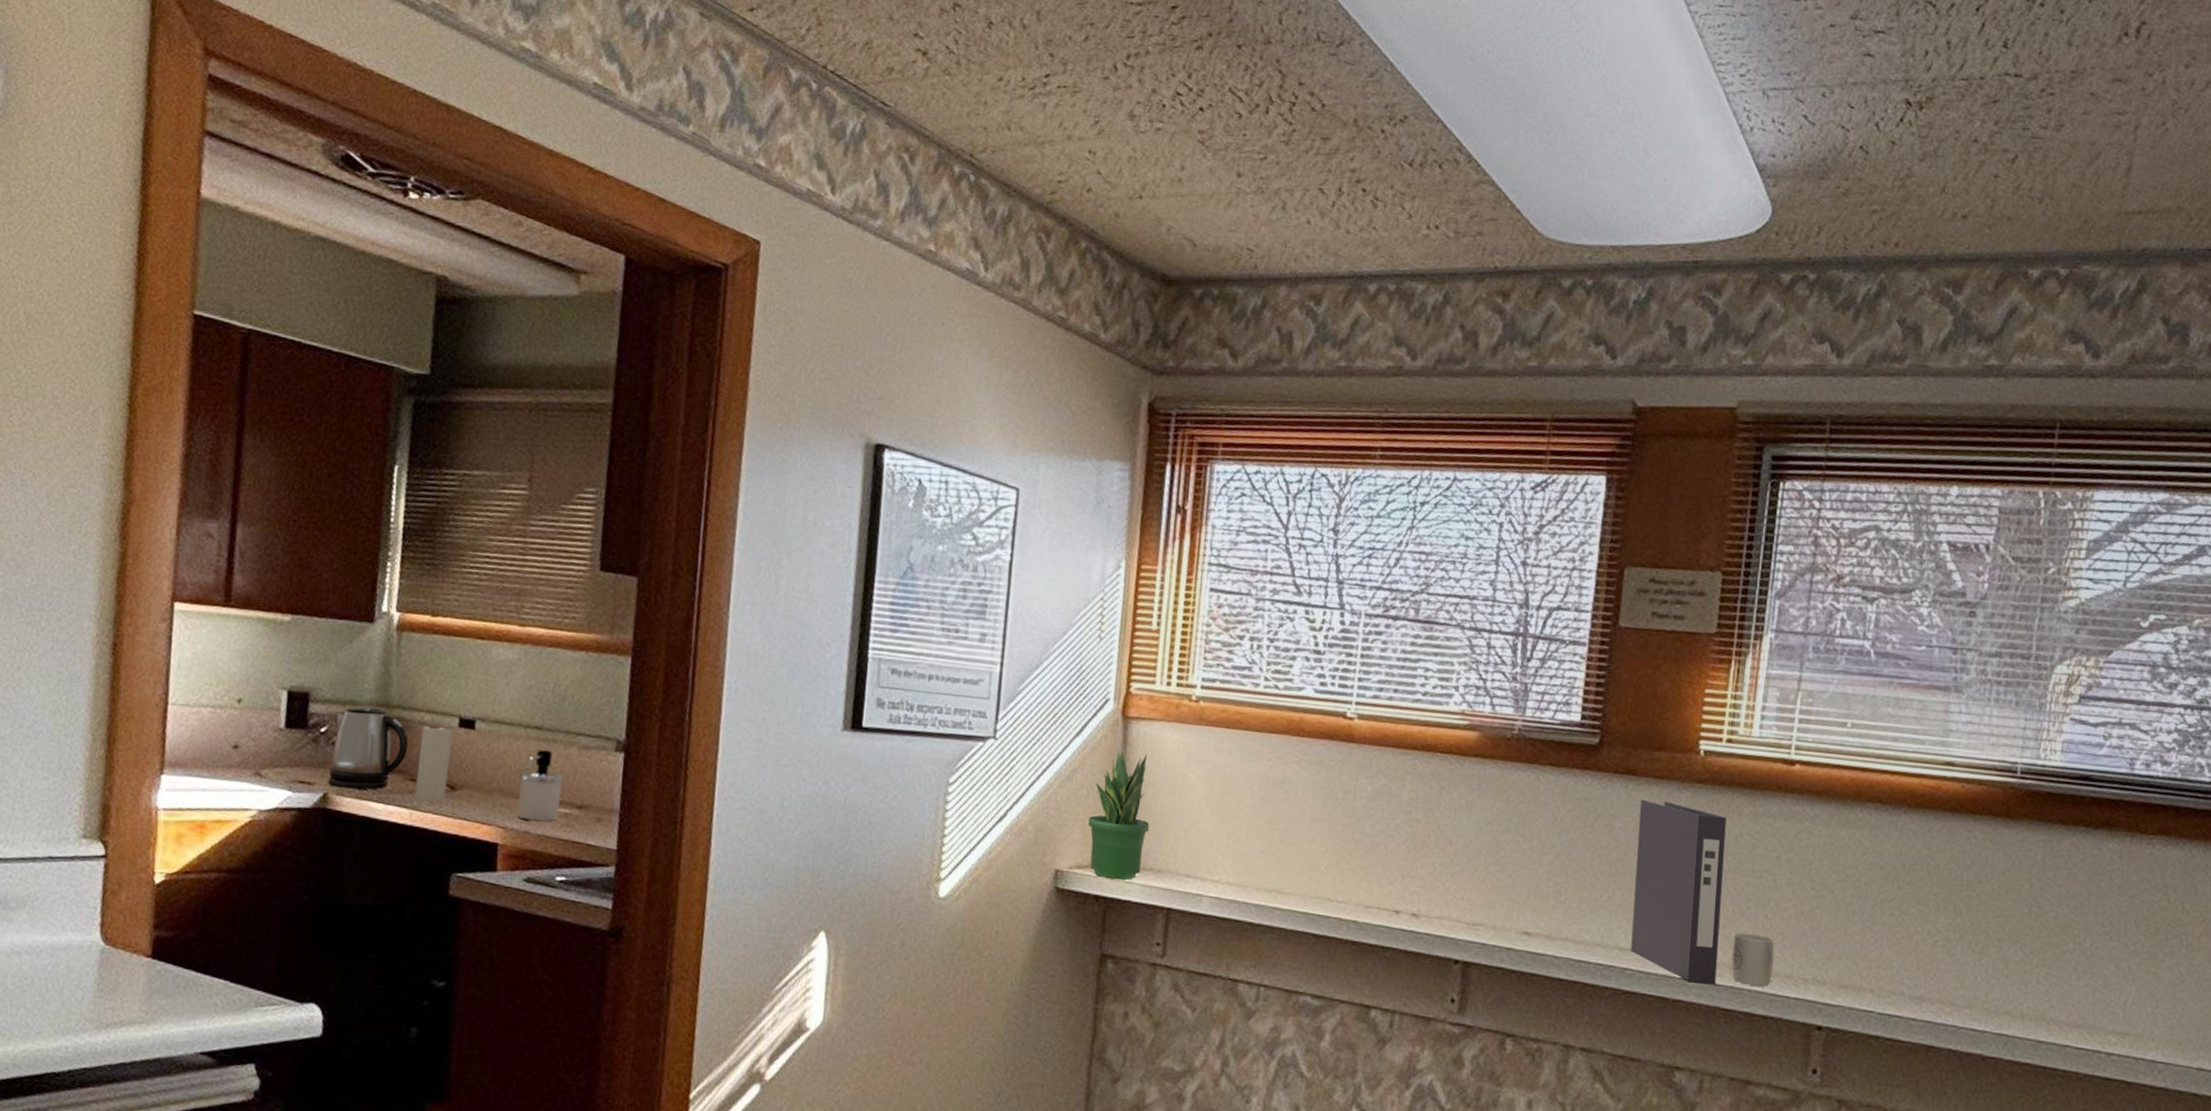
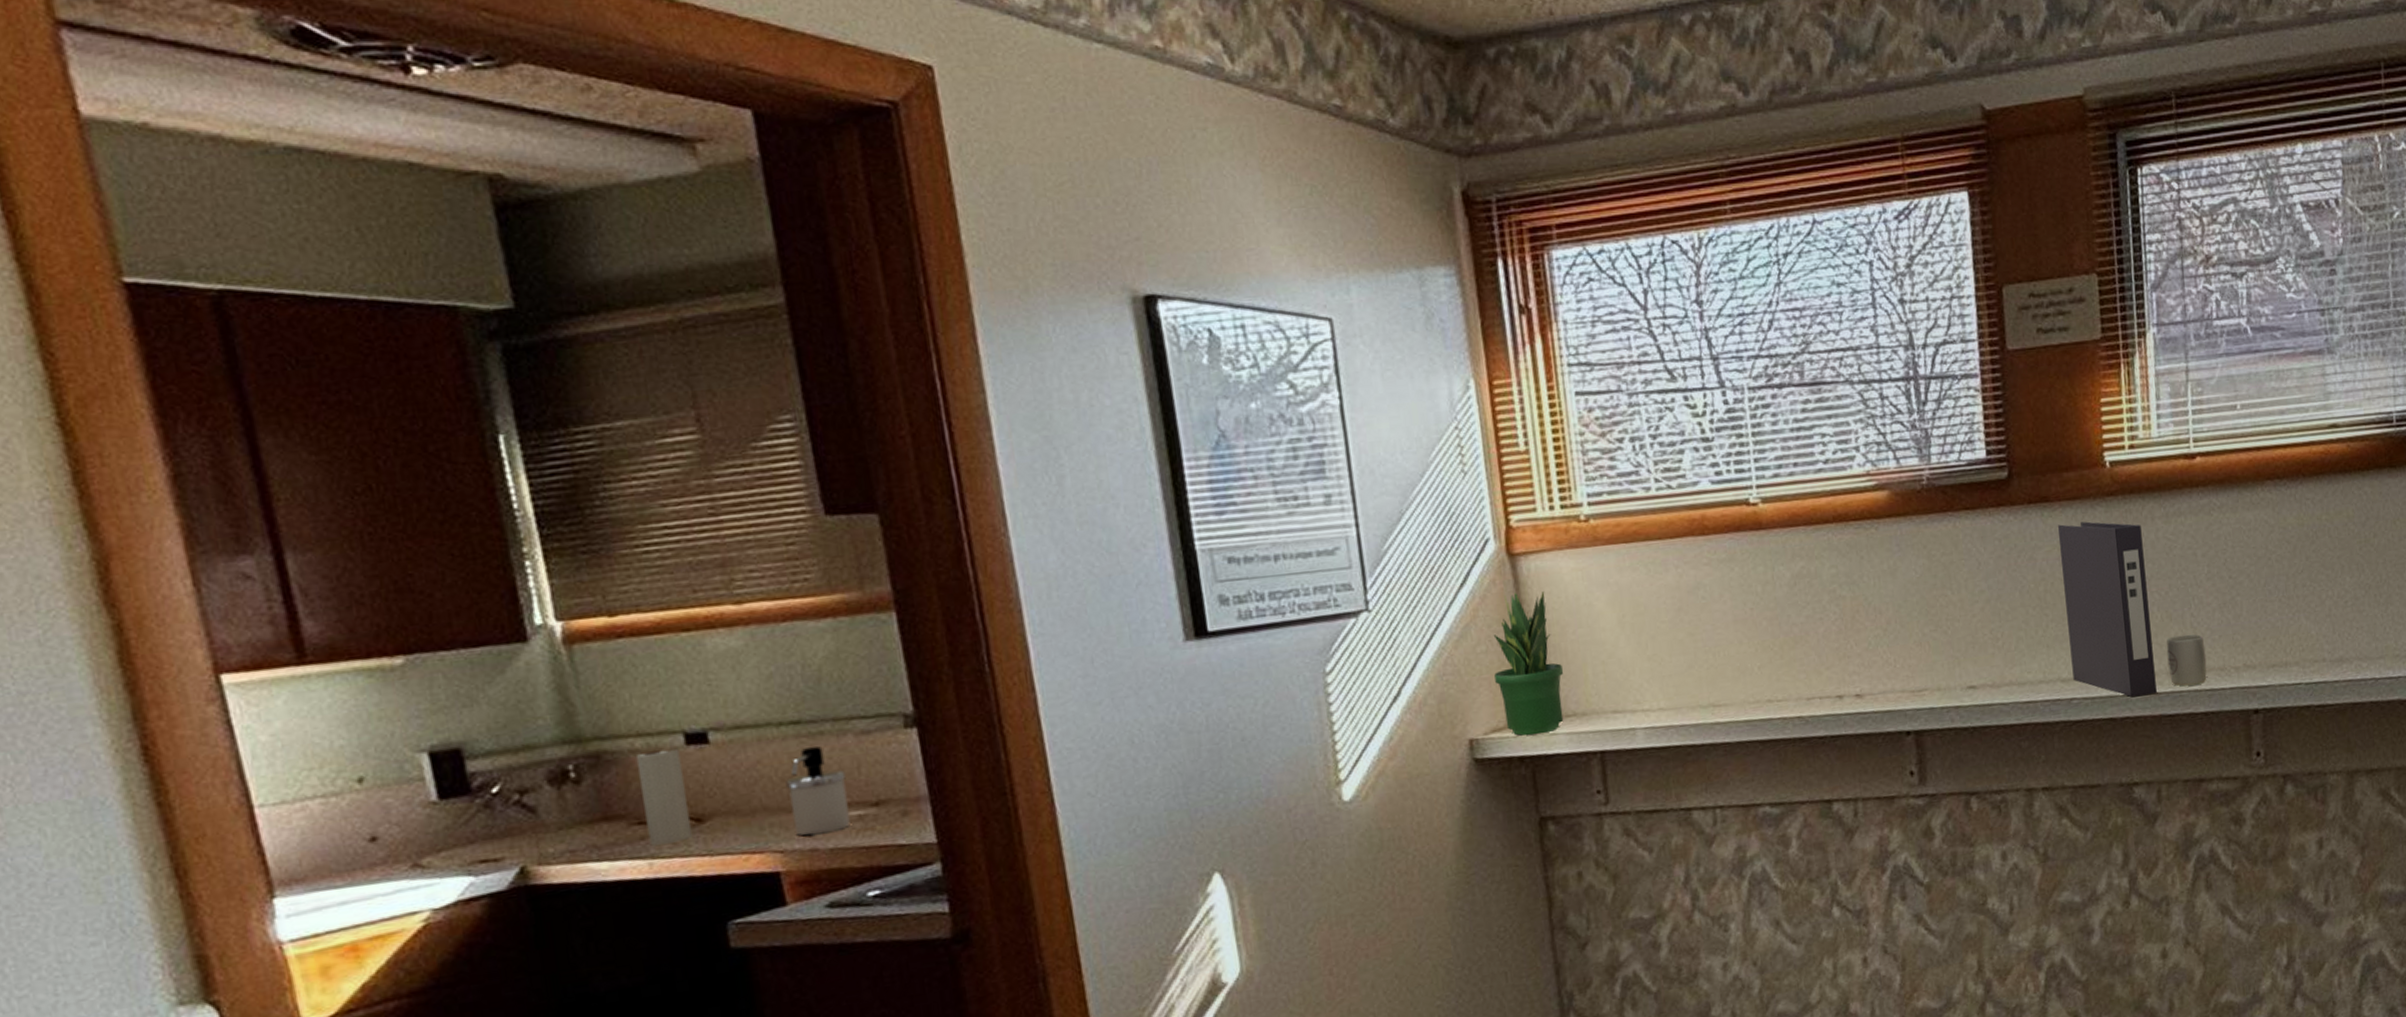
kettle: present [327,706,409,790] -> none [508,746,624,857]

